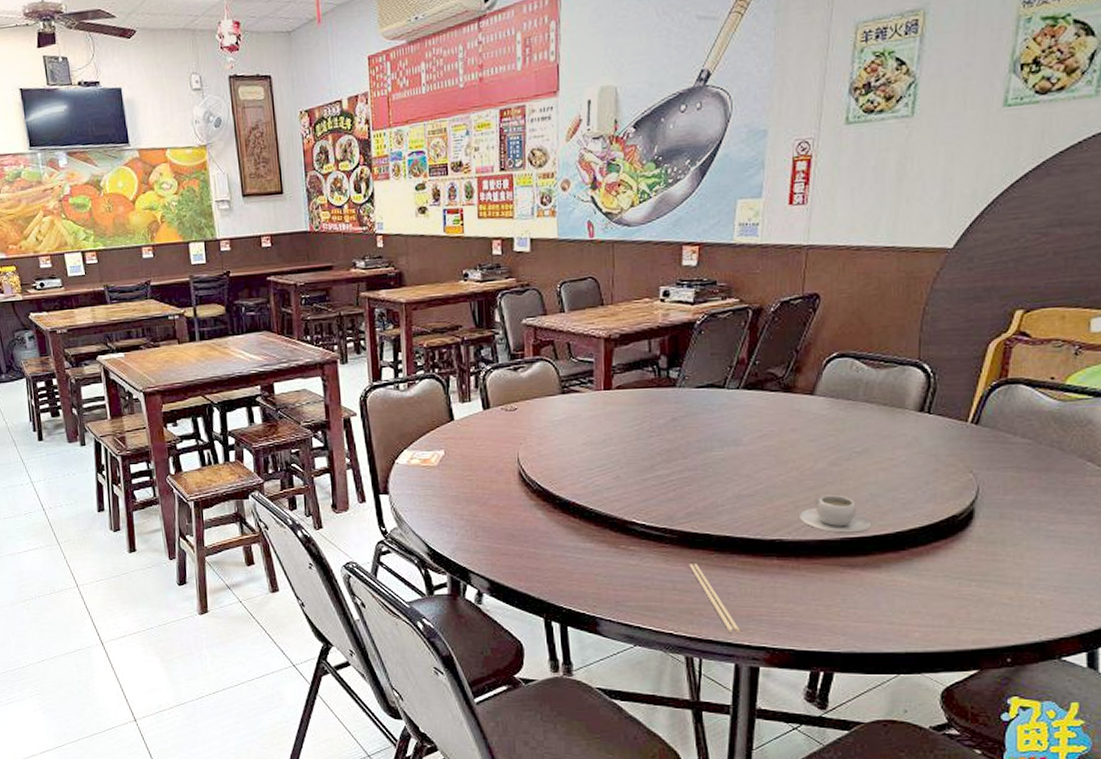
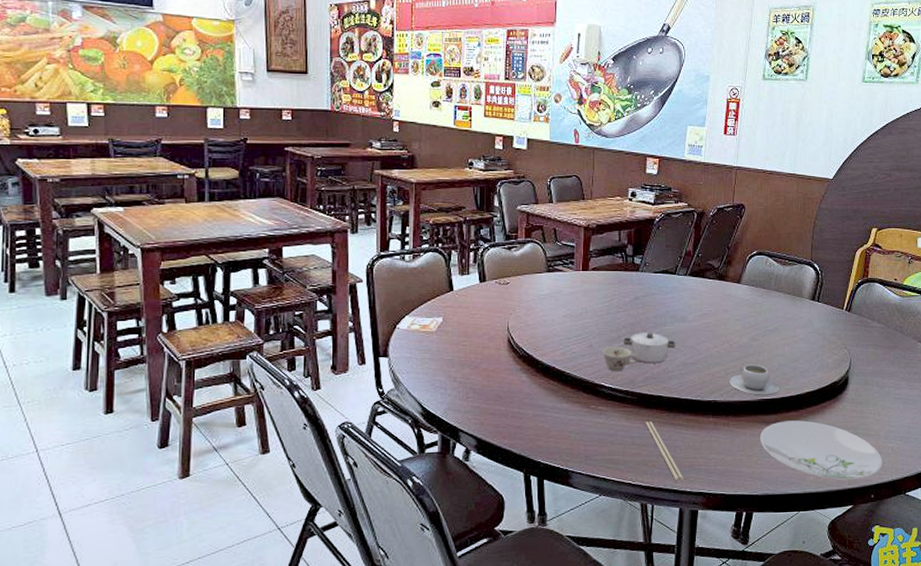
teacup: none [632,476,678,507] -> present [602,346,638,372]
cooking pot: none [657,459,727,497] -> present [623,332,676,364]
plate: none [843,564,1026,639] -> present [760,420,883,481]

